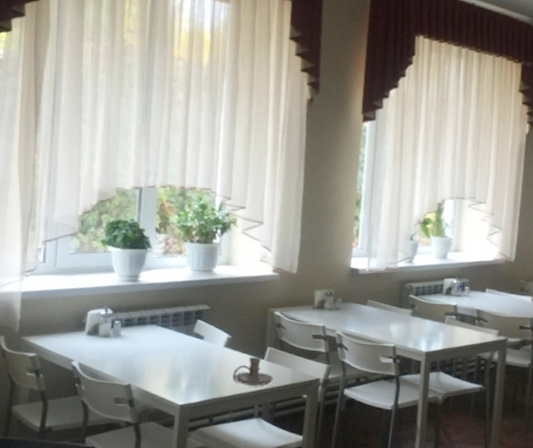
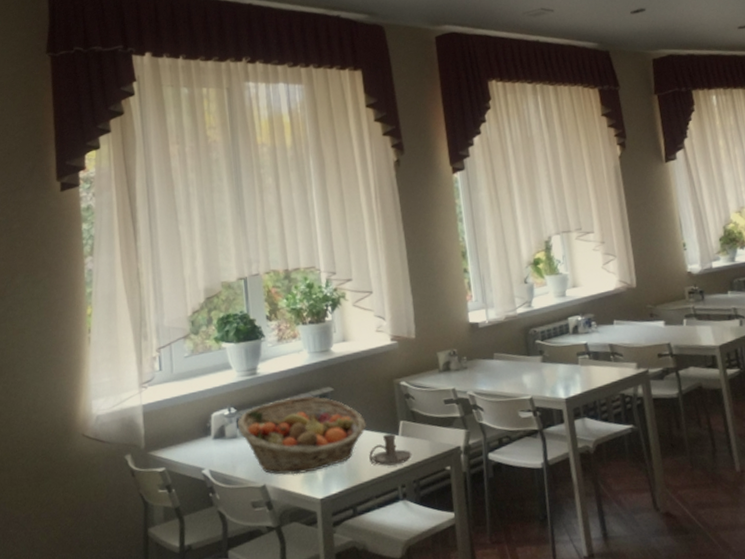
fruit basket: none [111,309,236,380] -> present [237,395,368,475]

